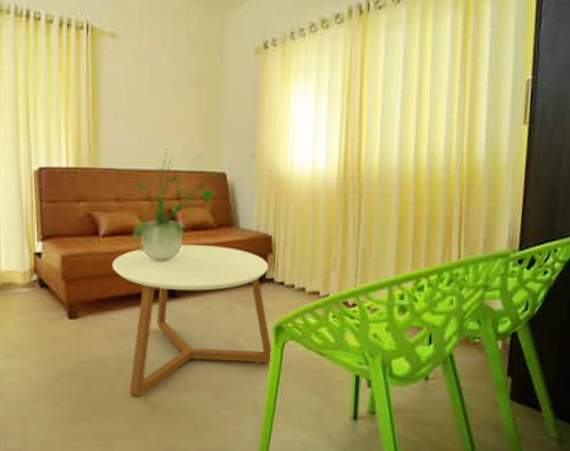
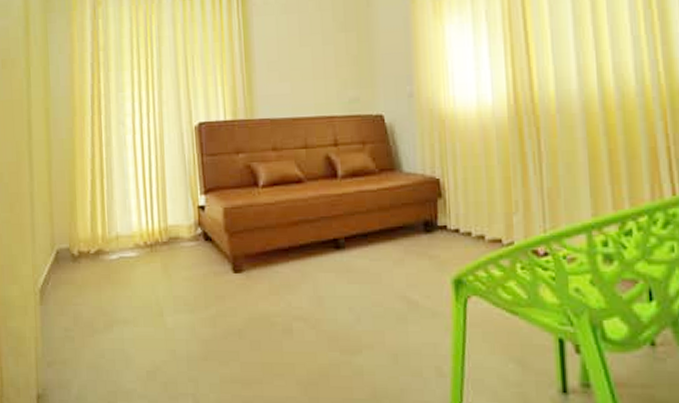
coffee table: present [112,244,273,398] -> none [272,191,455,359]
potted plant: present [131,148,220,260] -> none [290,94,377,210]

